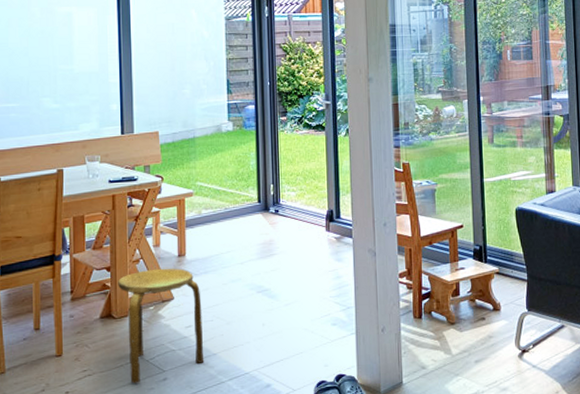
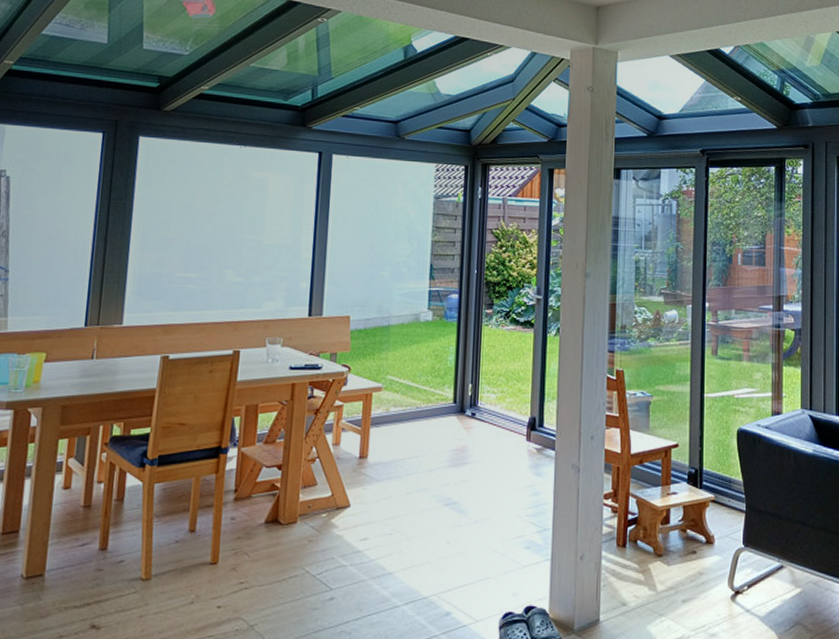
stool: present [118,268,204,383] -> none [289,470,381,601]

